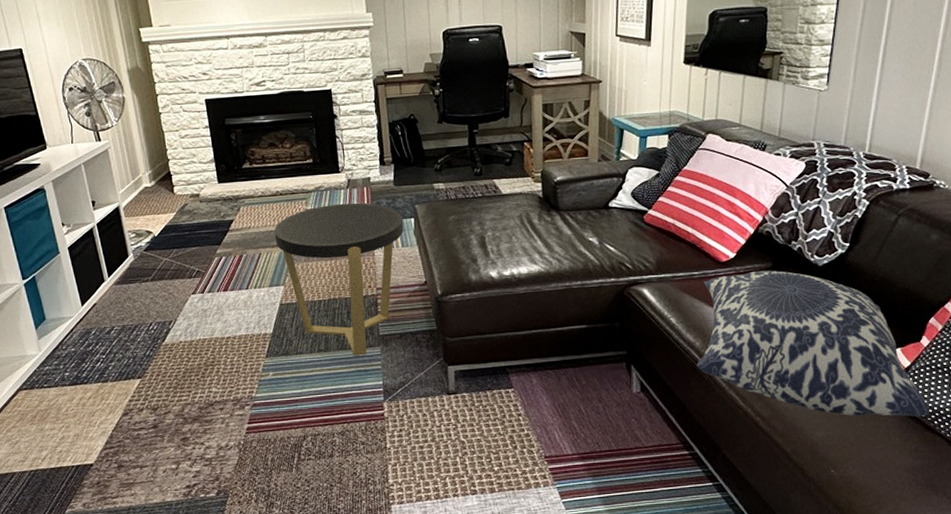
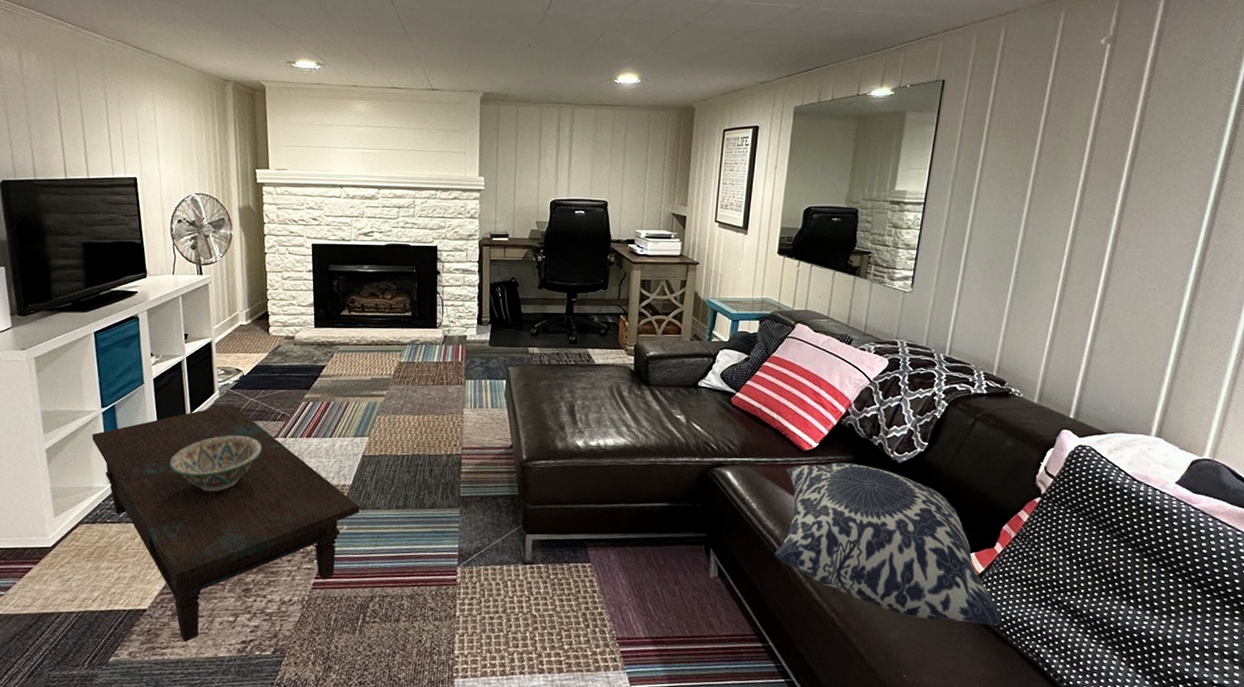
coffee table: none [17,265,283,491] -> present [92,404,360,643]
decorative bowl: none [96,295,181,351] -> present [170,435,261,492]
side table: present [274,202,404,357] -> none [365,359,495,517]

